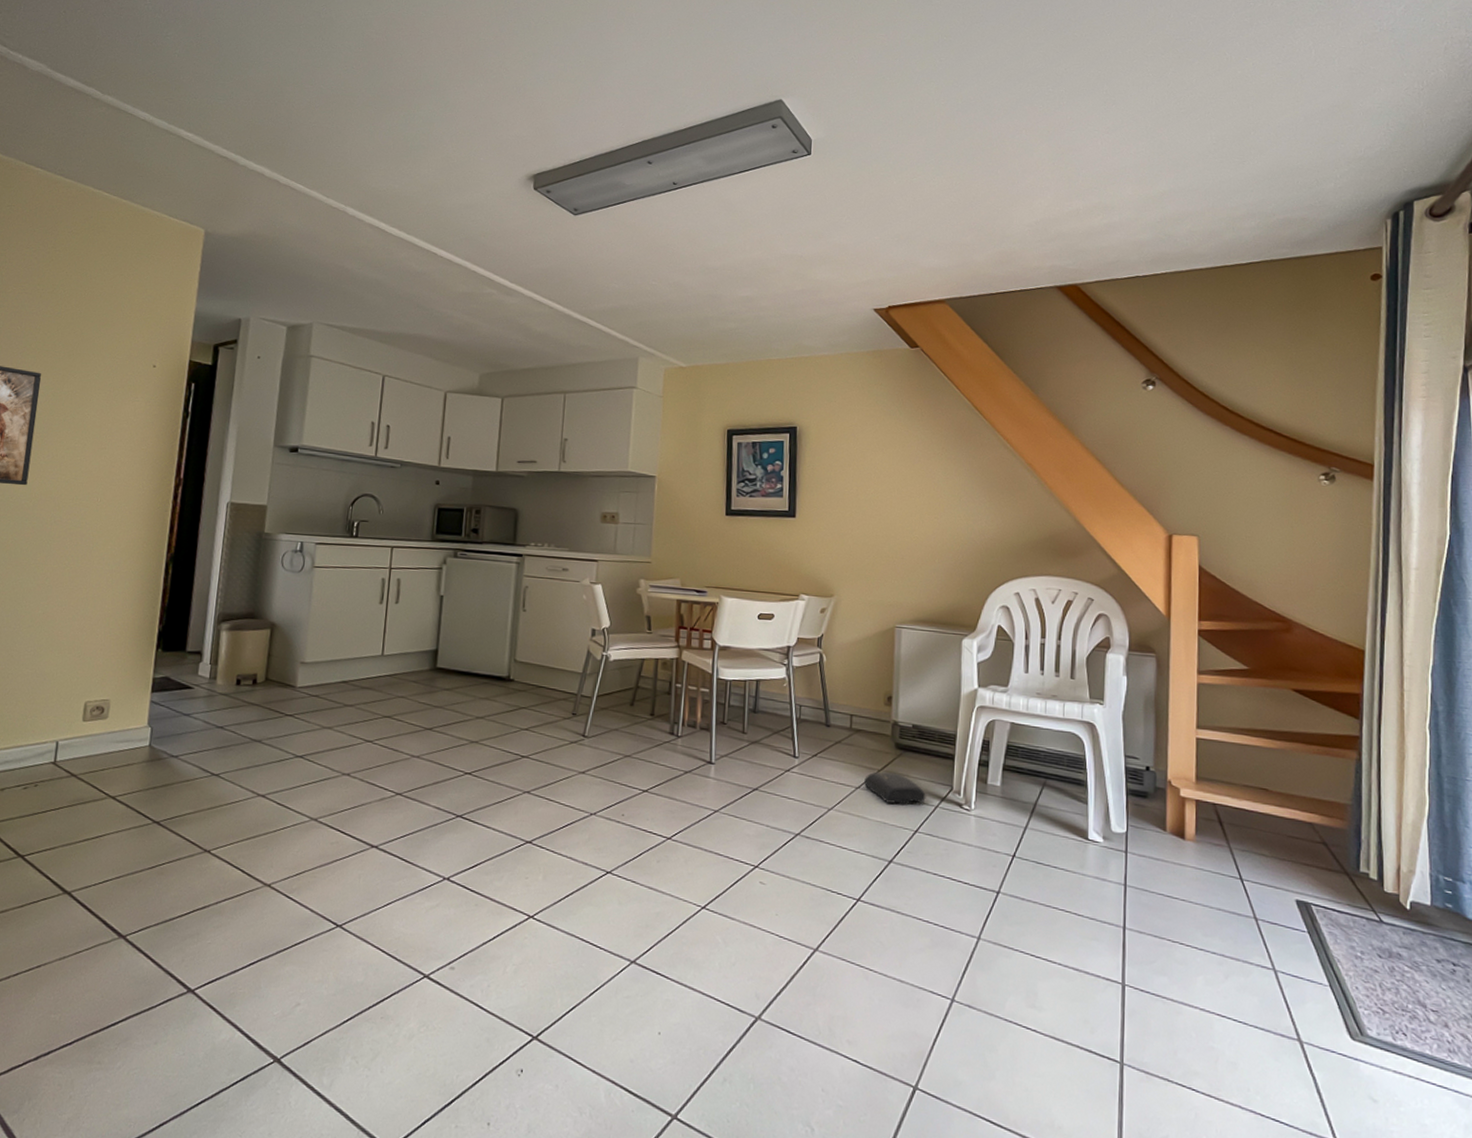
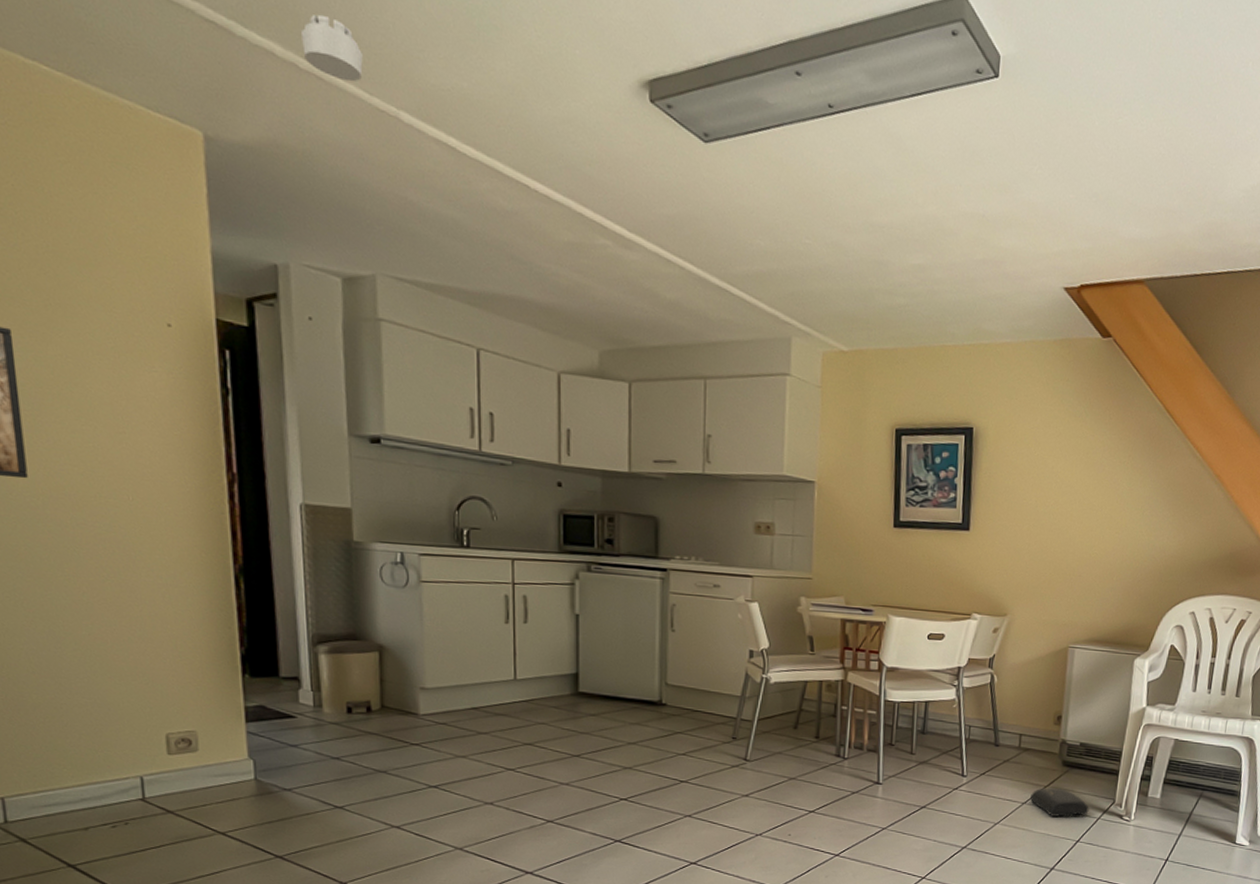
smoke detector: none [284,147,326,190] -> present [300,14,363,82]

